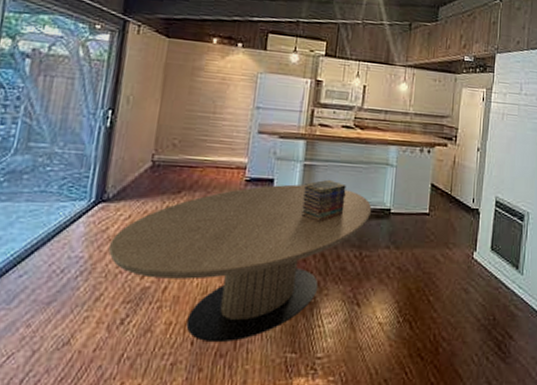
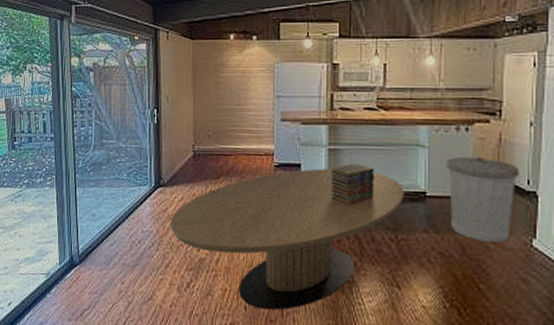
trash can: none [409,176,467,256] -> present [446,156,519,243]

